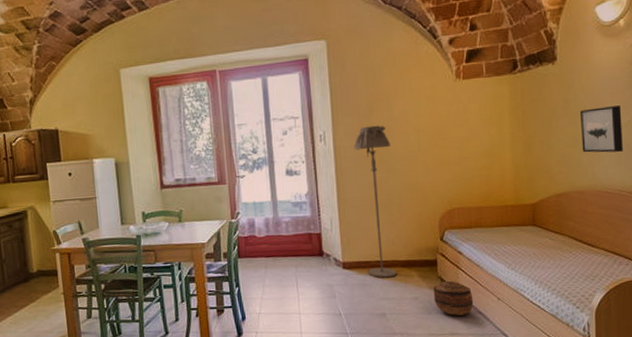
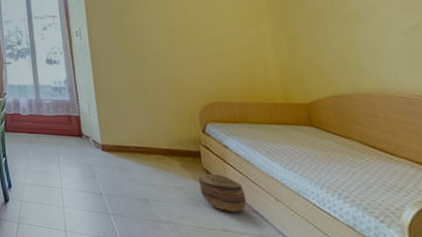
floor lamp: present [354,125,397,278] -> none [108,24,158,164]
wall art: present [579,106,623,153] -> none [351,9,414,56]

